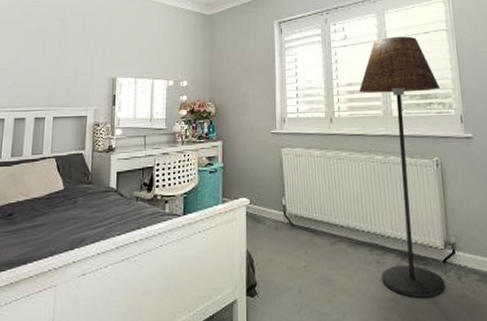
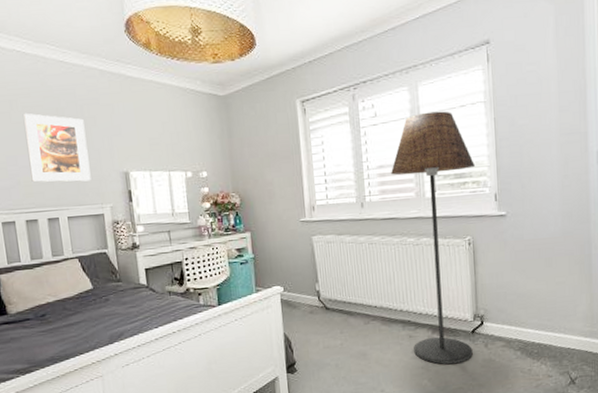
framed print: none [28,22,84,85] -> present [23,113,91,182]

